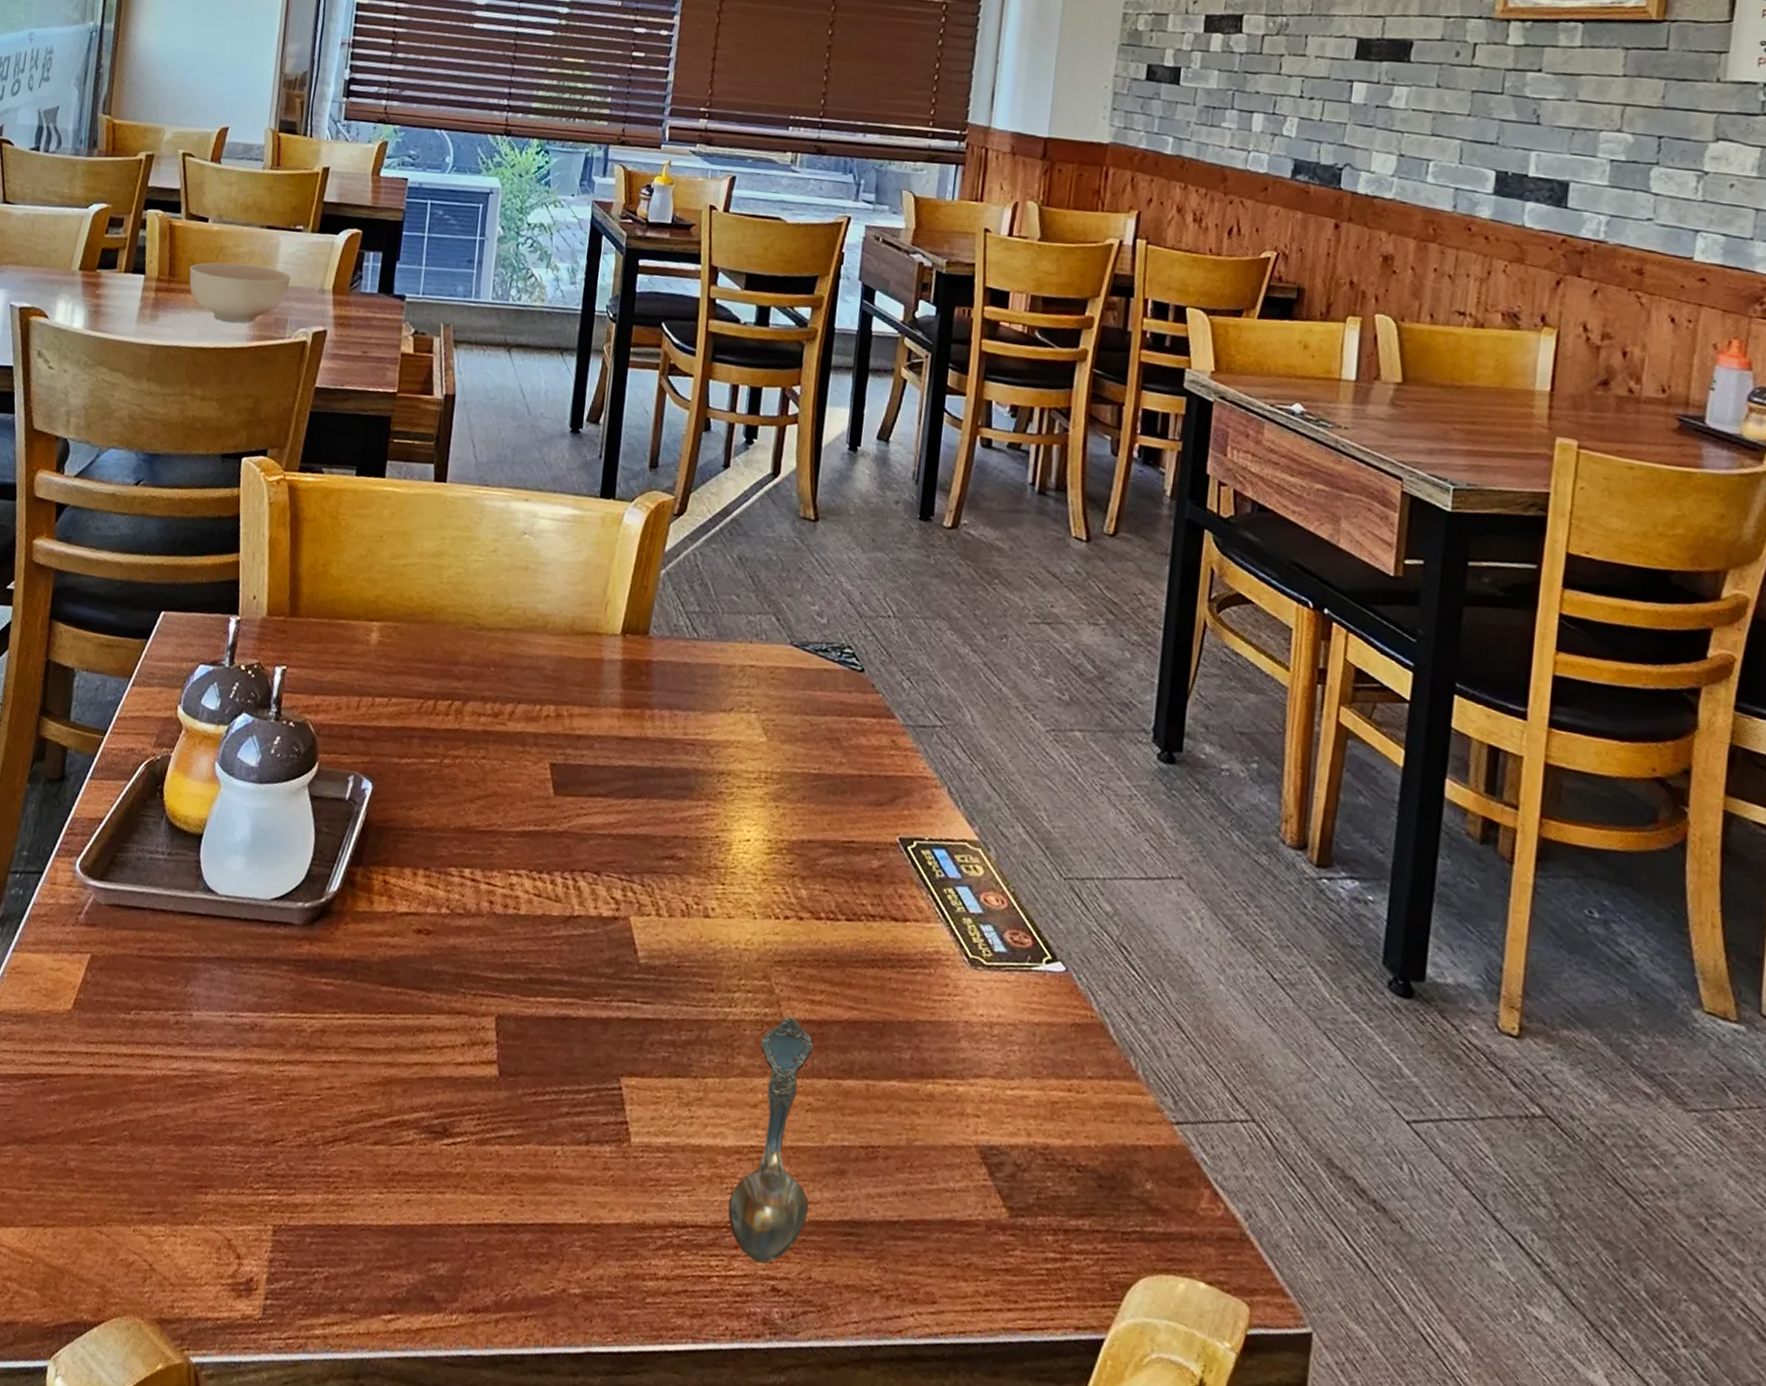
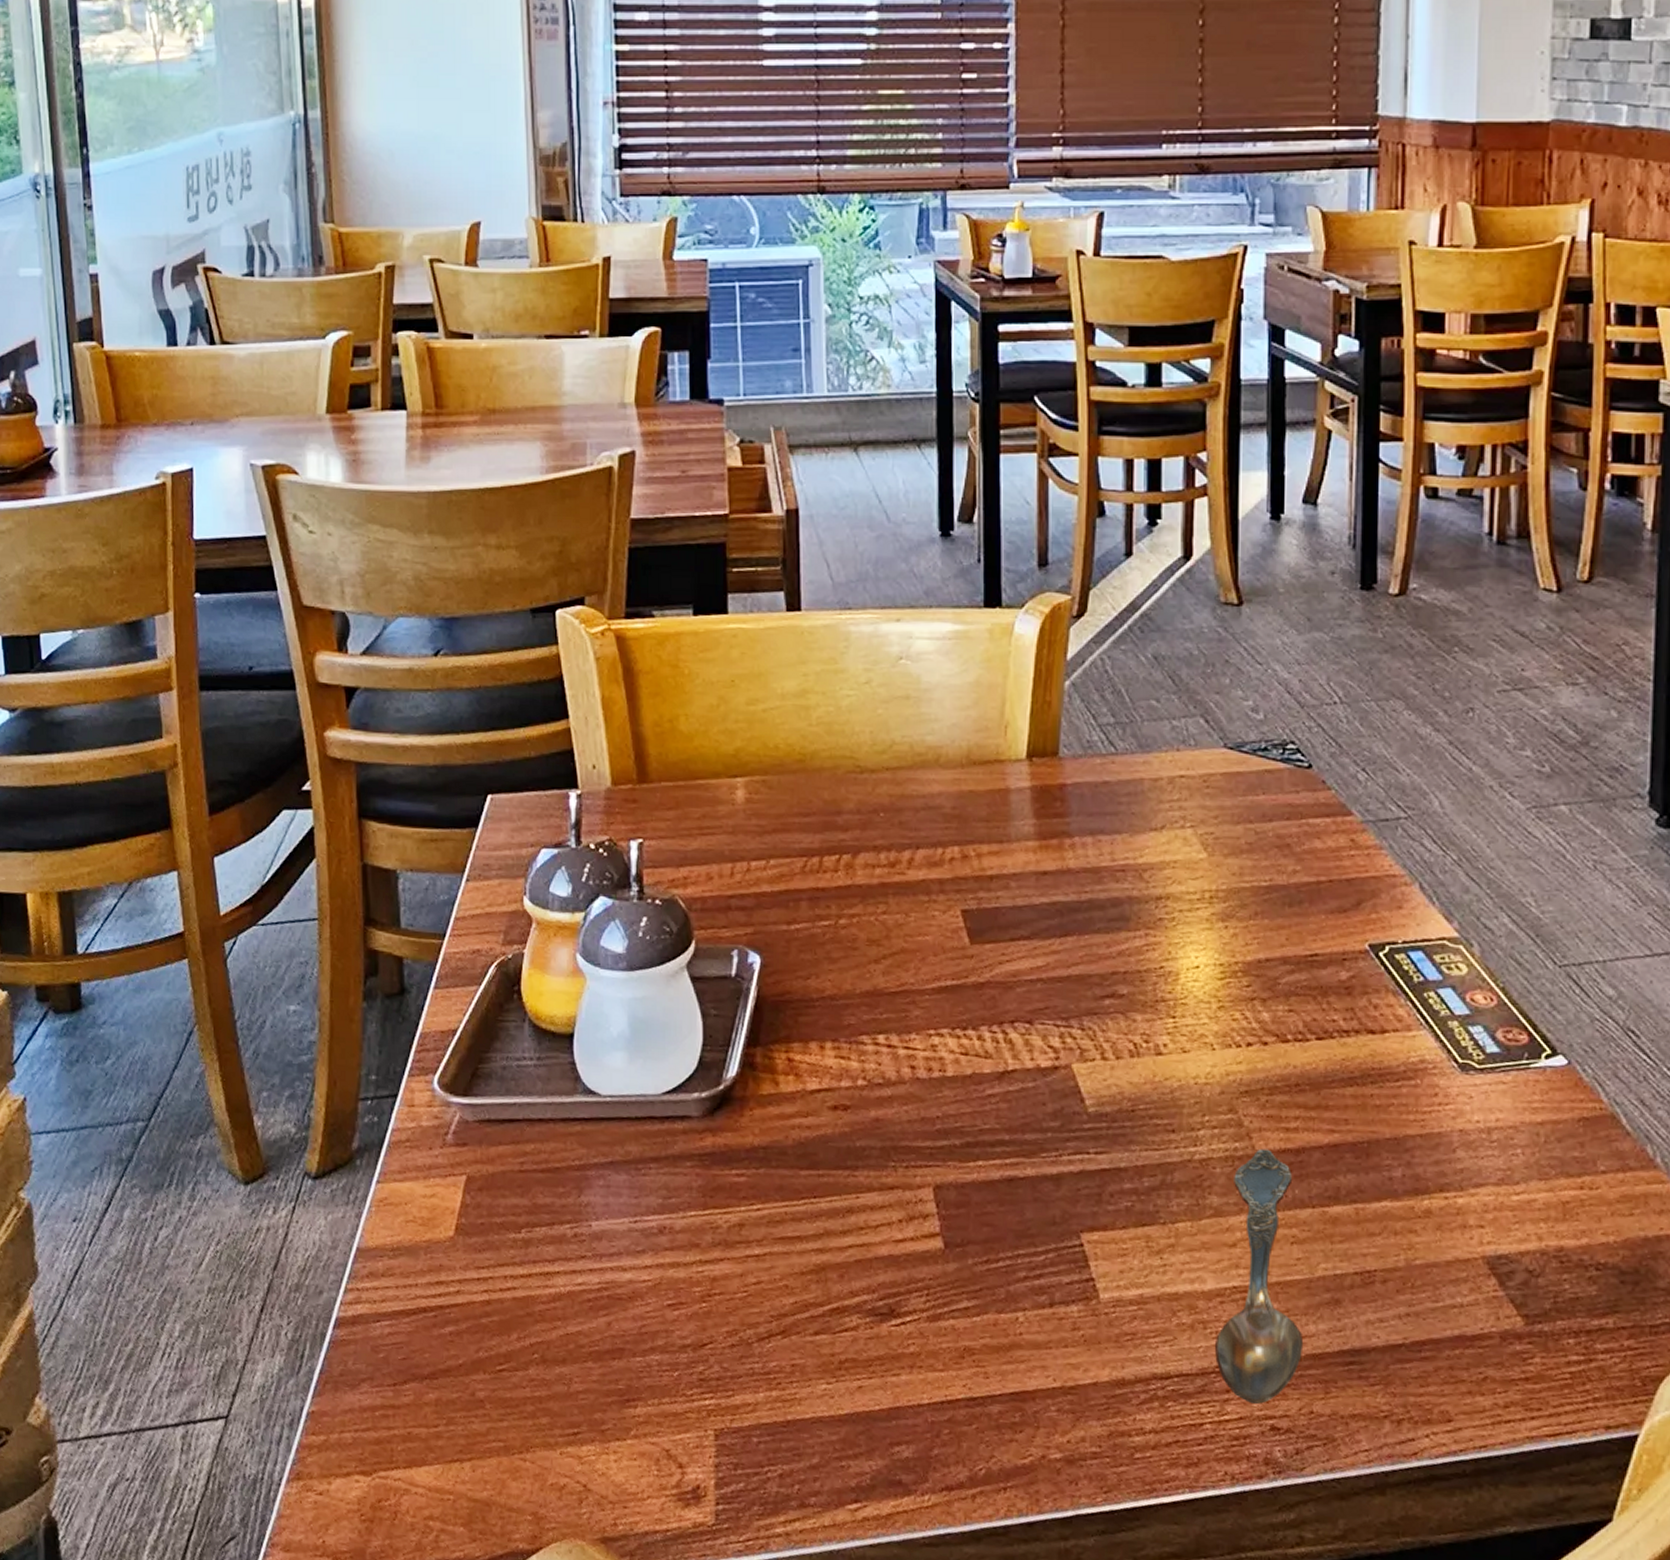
bowl: present [189,262,291,323] -> none [459,383,583,453]

